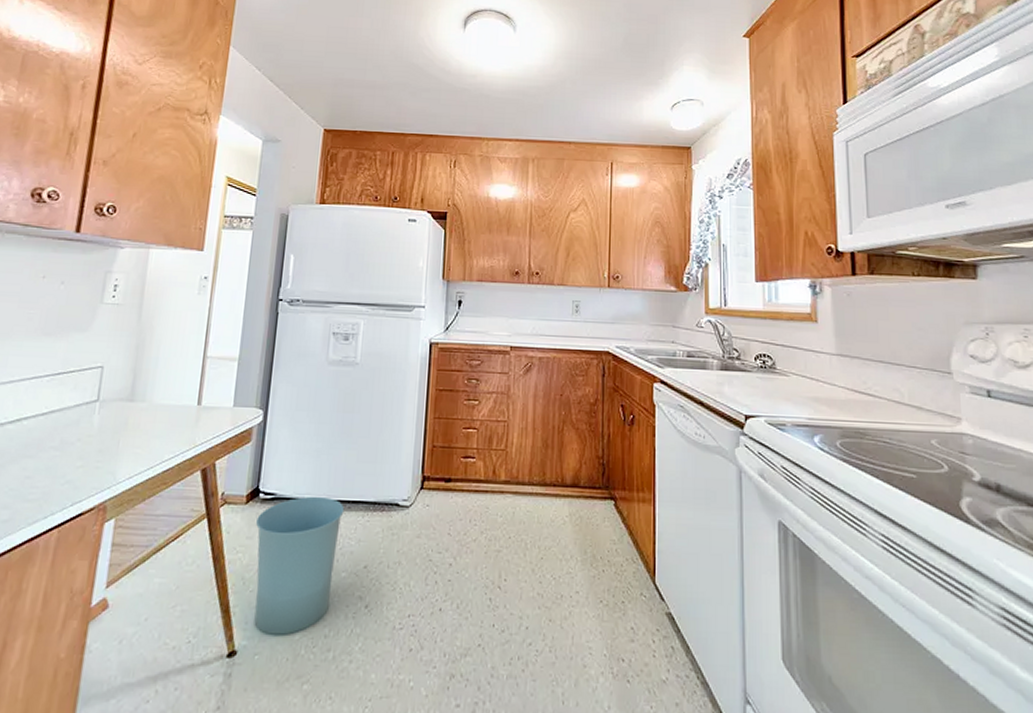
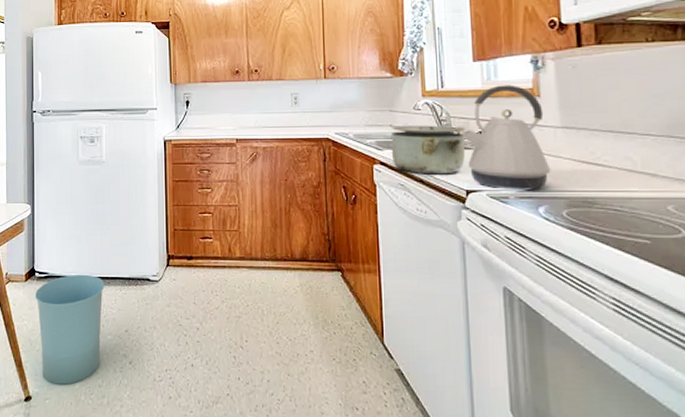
saucepan: none [672,342,746,397] -> present [390,125,466,175]
kettle: none [742,307,826,418] -> present [461,85,551,191]

